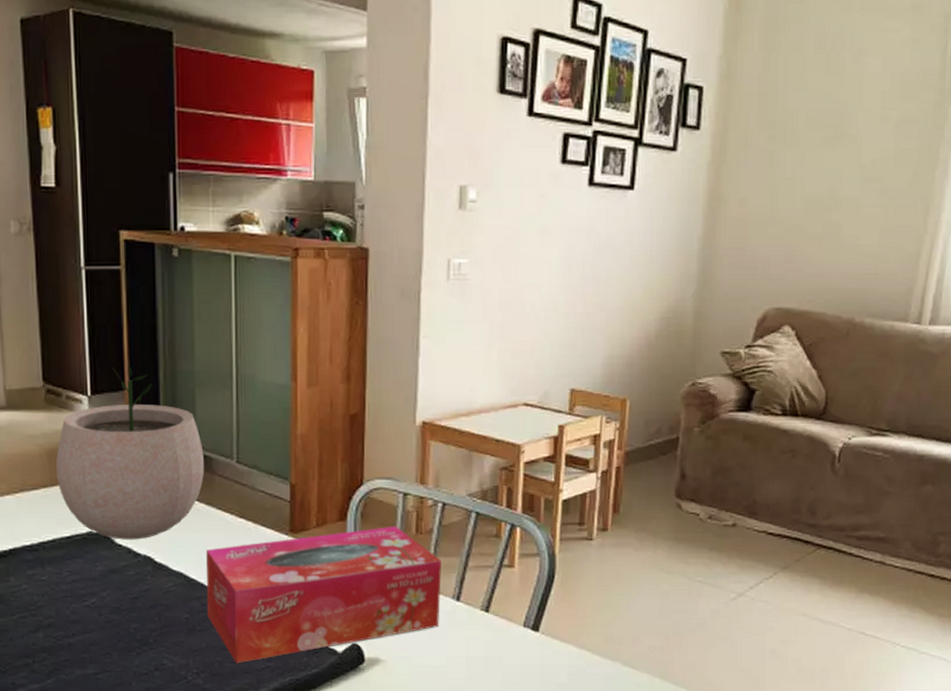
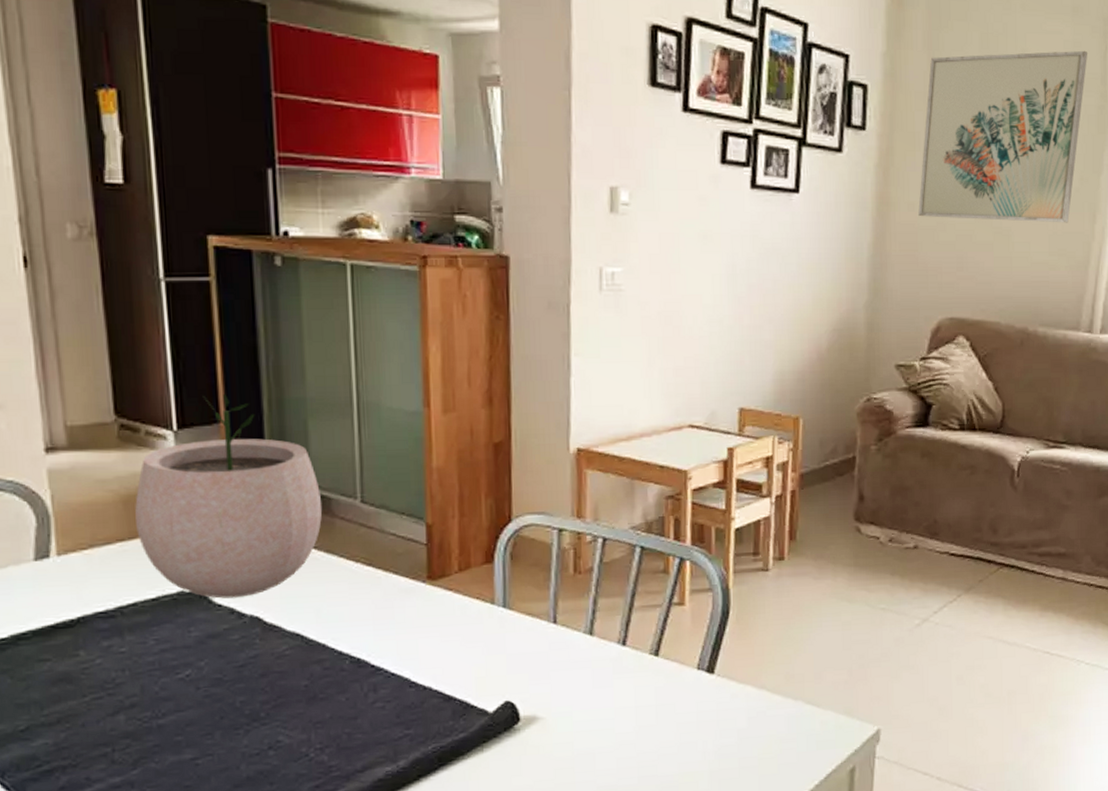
tissue box: present [206,526,441,663] -> none [328,566,604,733]
wall art: none [749,47,926,217] -> present [918,50,1087,223]

